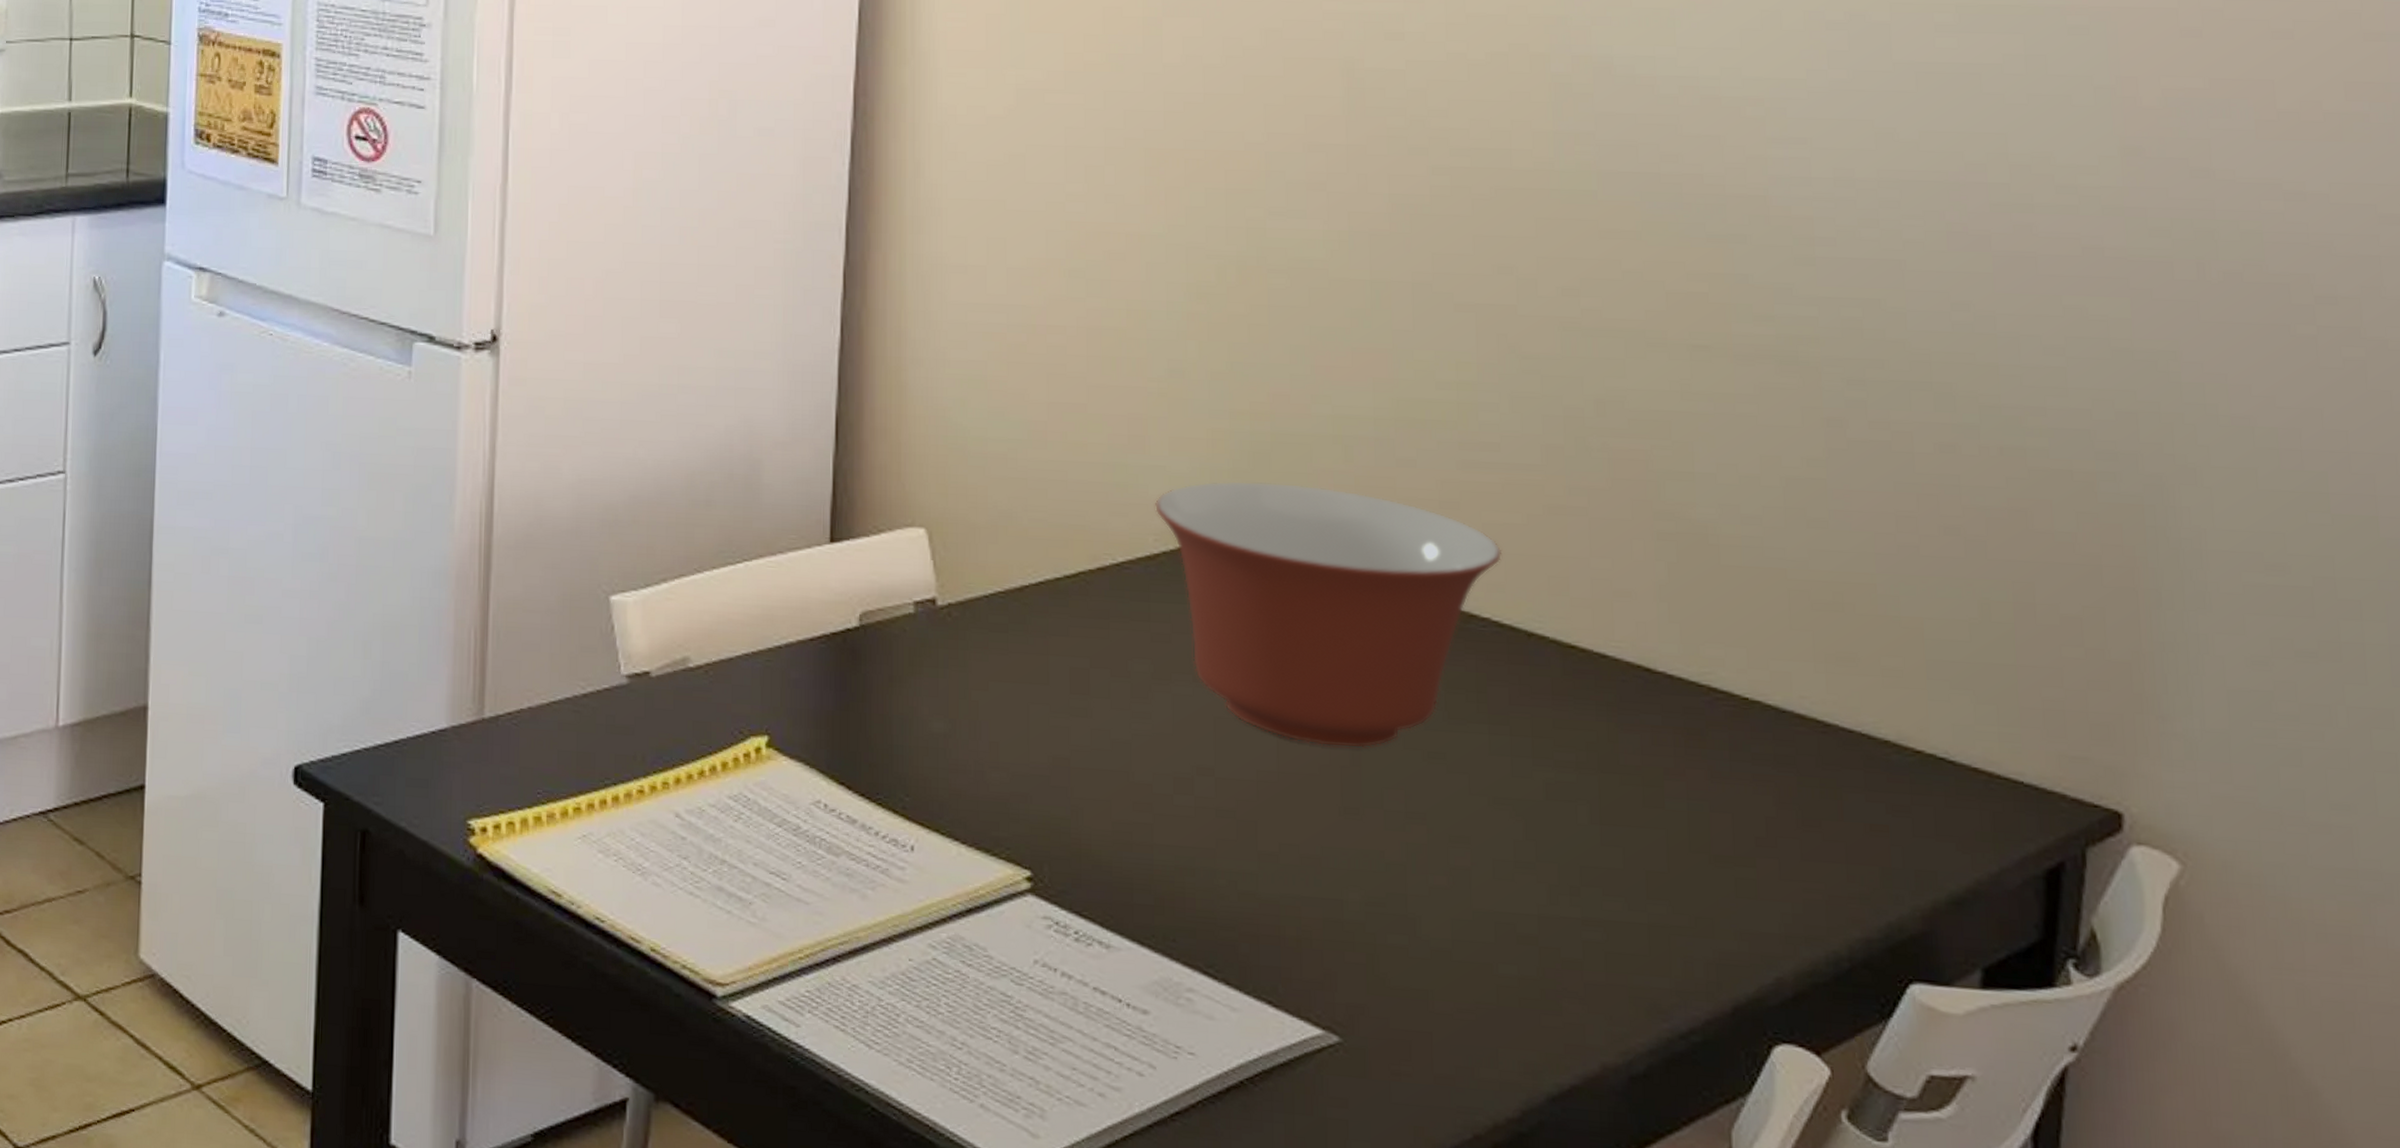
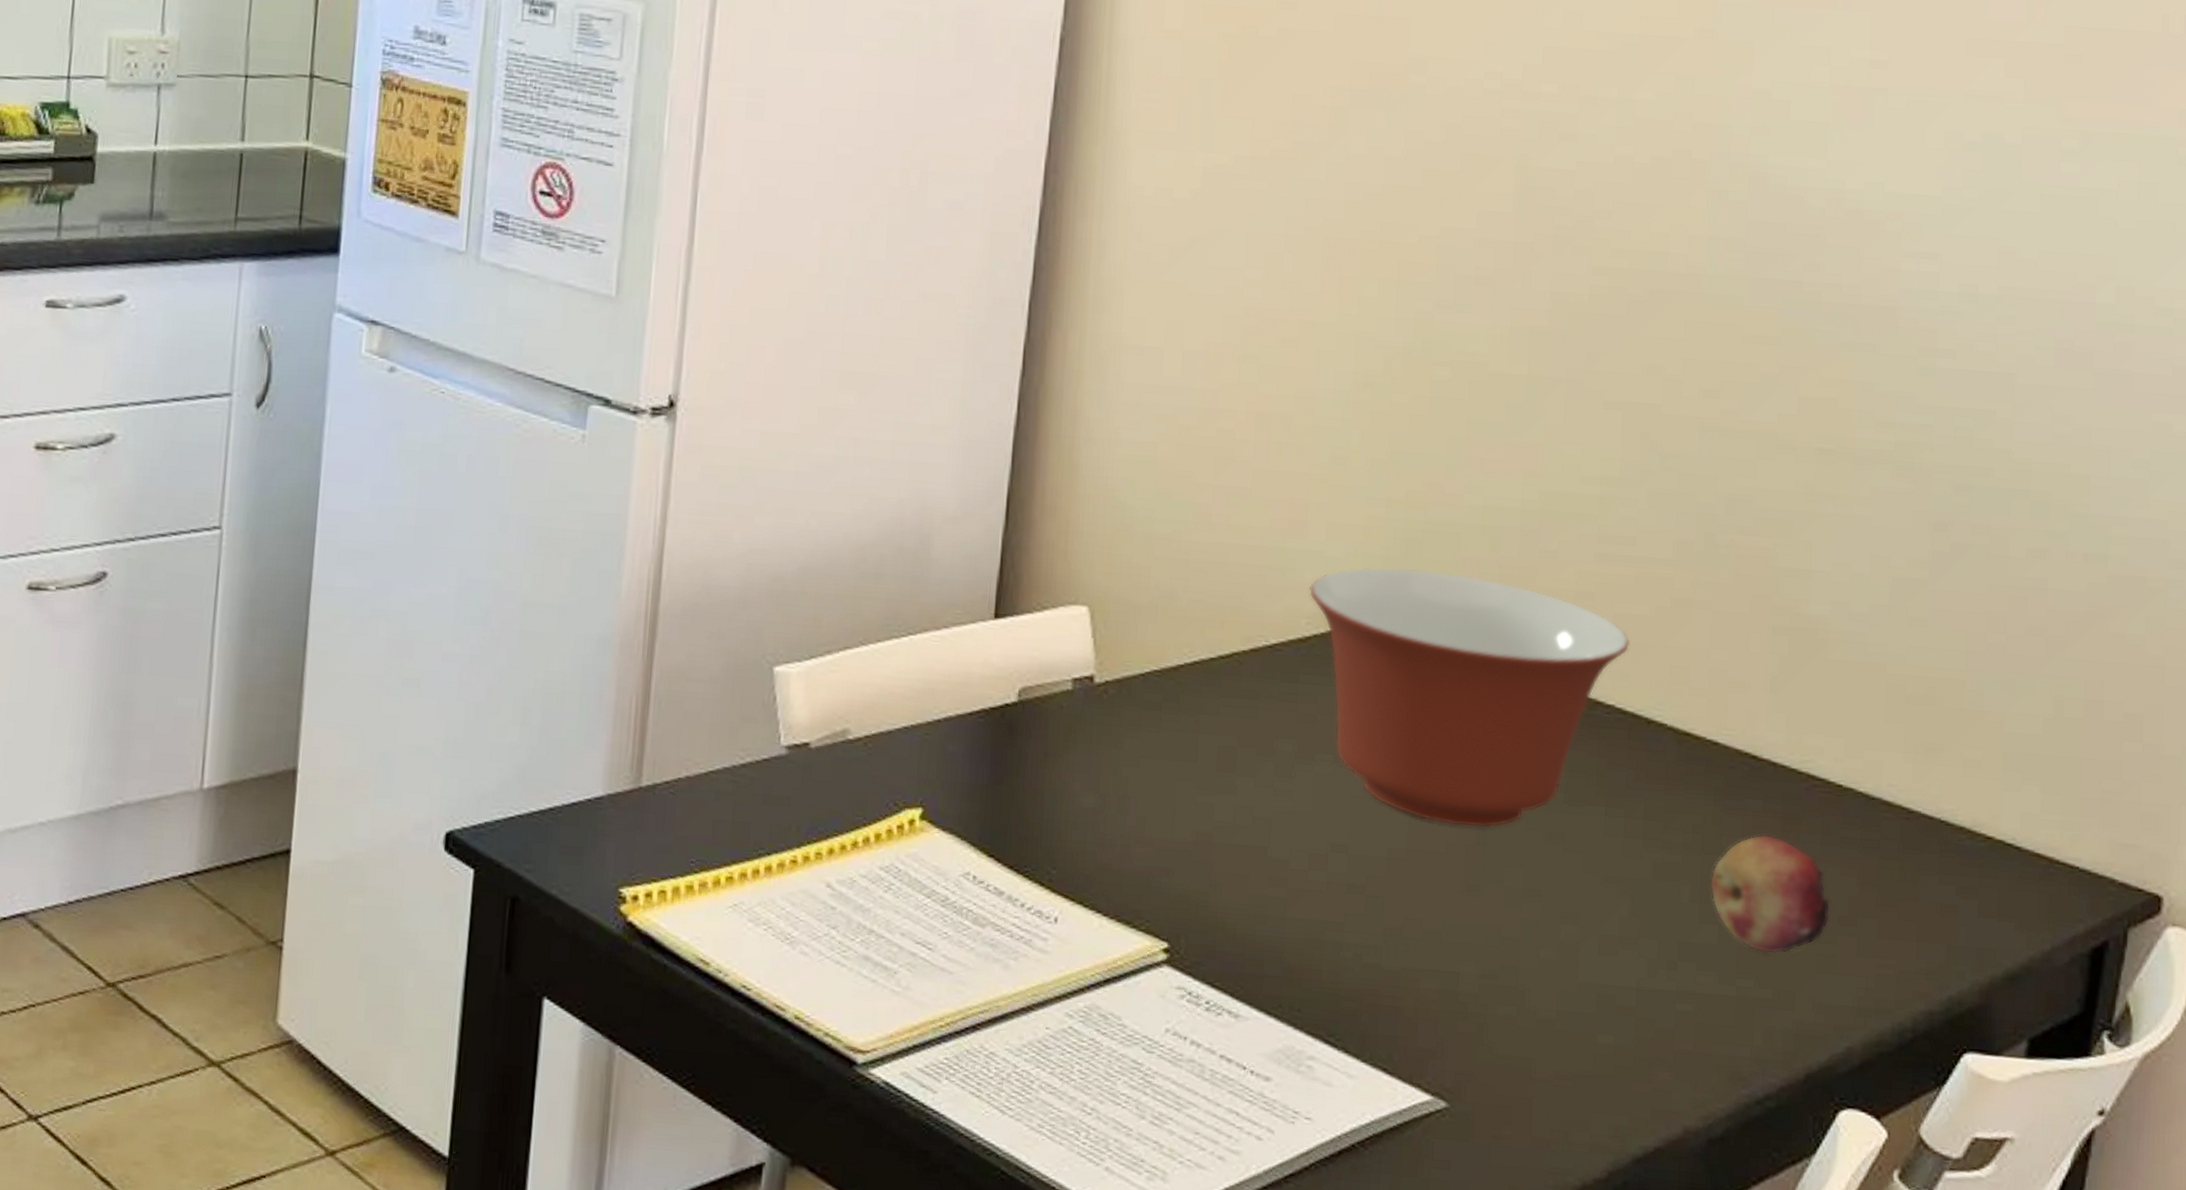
fruit: none [1610,751,1746,879] -> present [1710,834,1831,954]

